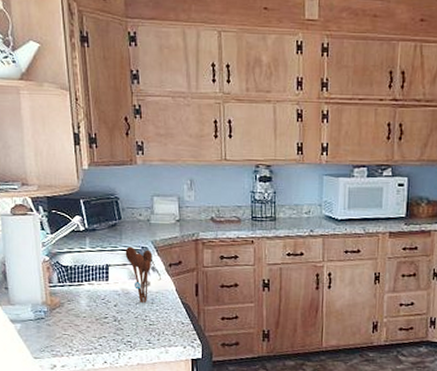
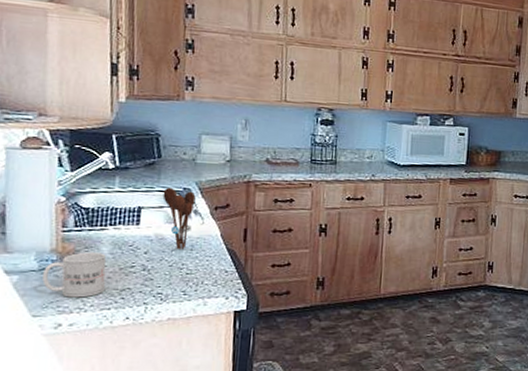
mug: none [39,304,87,344] -> present [42,252,107,298]

